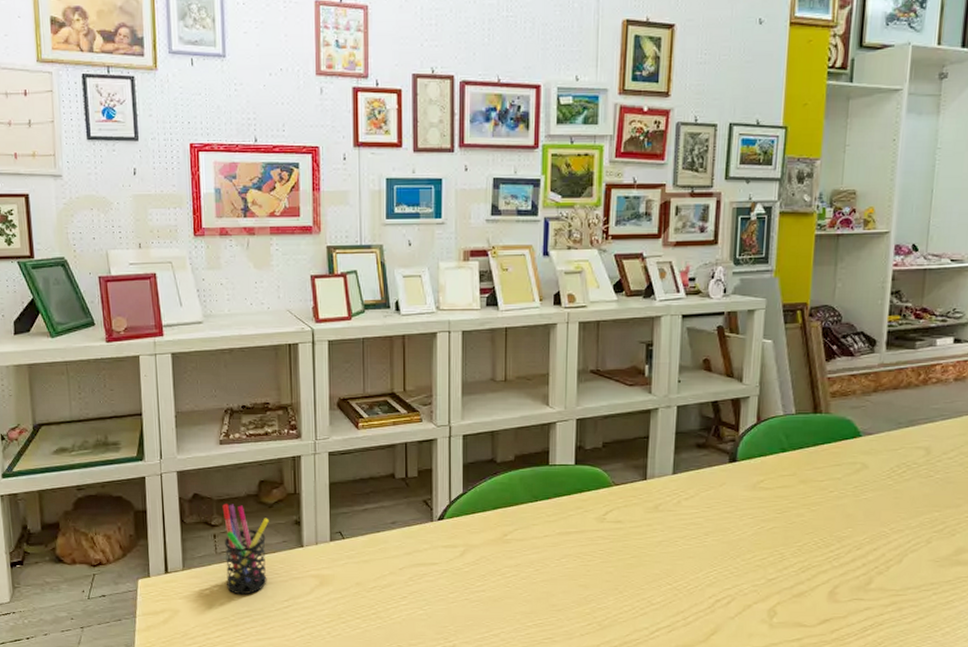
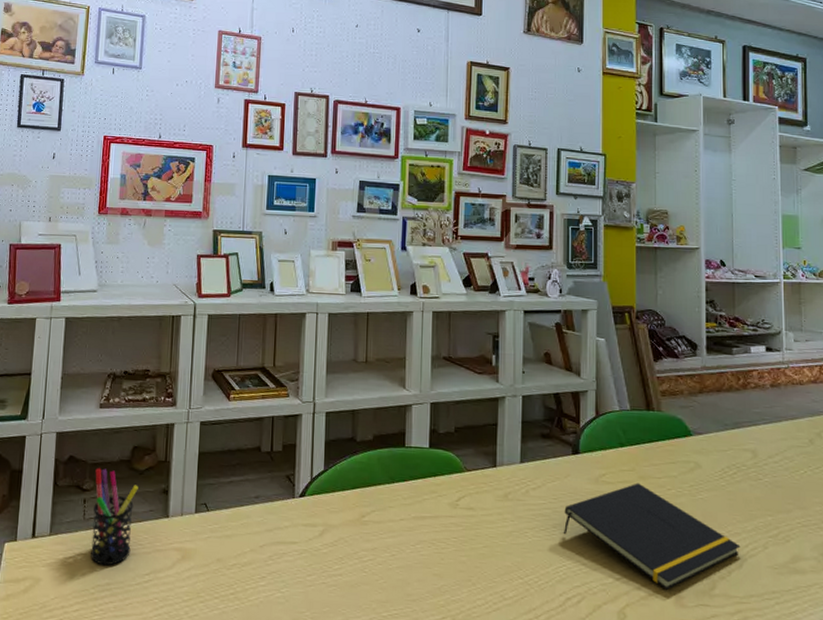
notepad: none [715,487,903,587] -> present [563,483,741,590]

